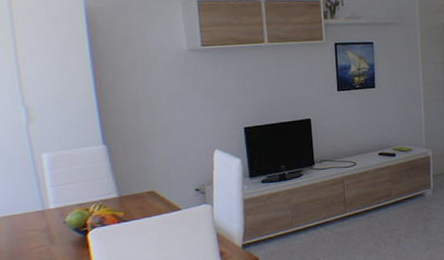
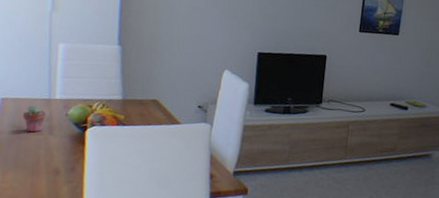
potted succulent: none [19,218,43,247] -> present [23,104,46,133]

